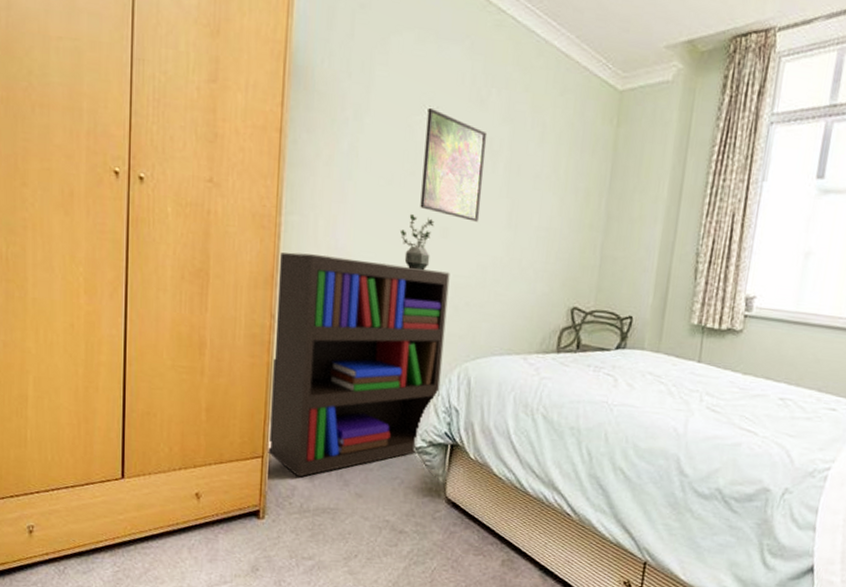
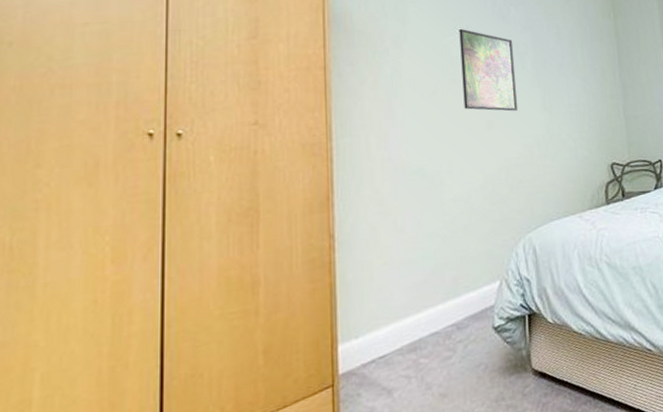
bookshelf: present [268,252,450,477] -> none [333,157,509,396]
potted plant: present [399,214,435,271] -> none [448,116,481,162]

